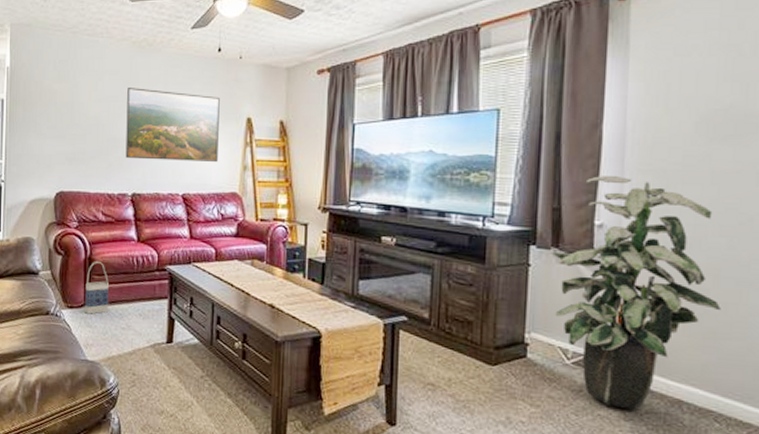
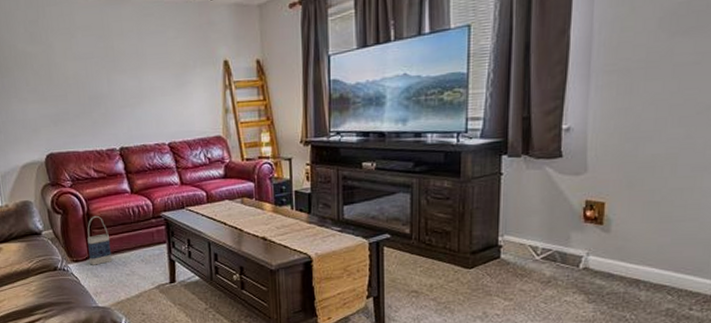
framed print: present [125,88,220,162] -> none [102,41,199,114]
indoor plant: present [552,175,721,410] -> none [523,78,677,293]

